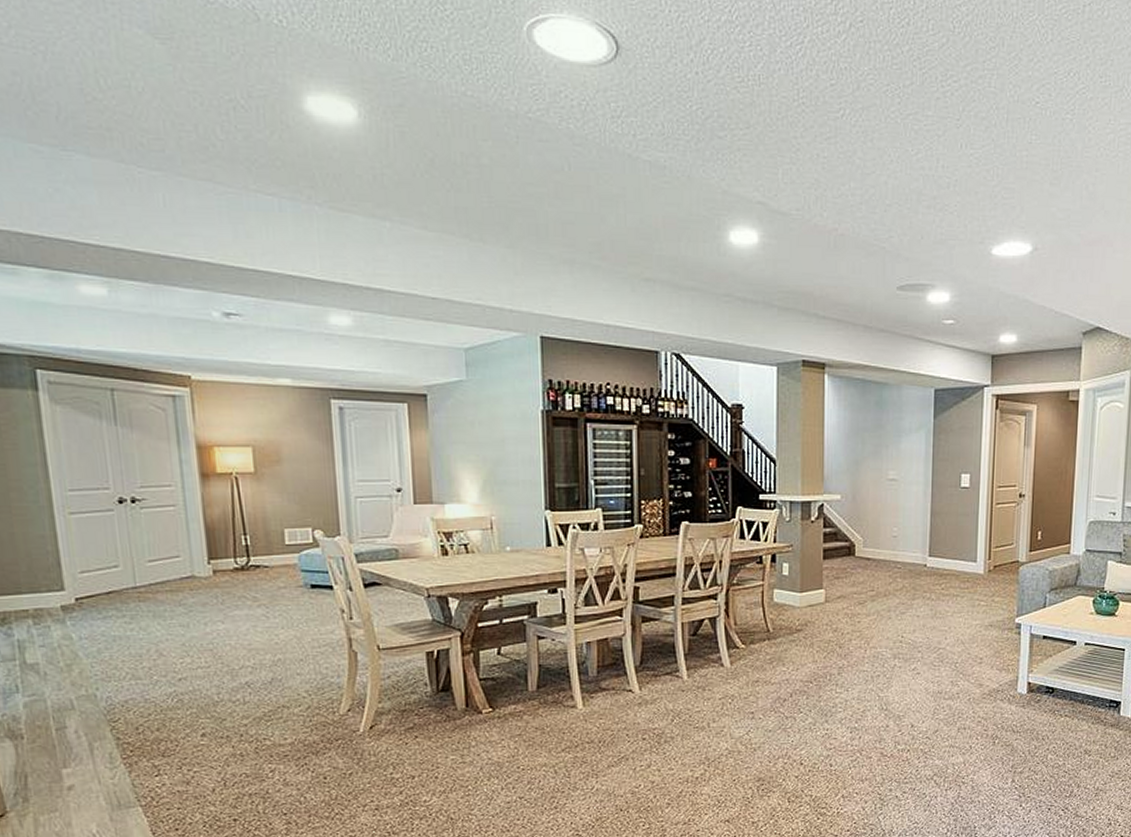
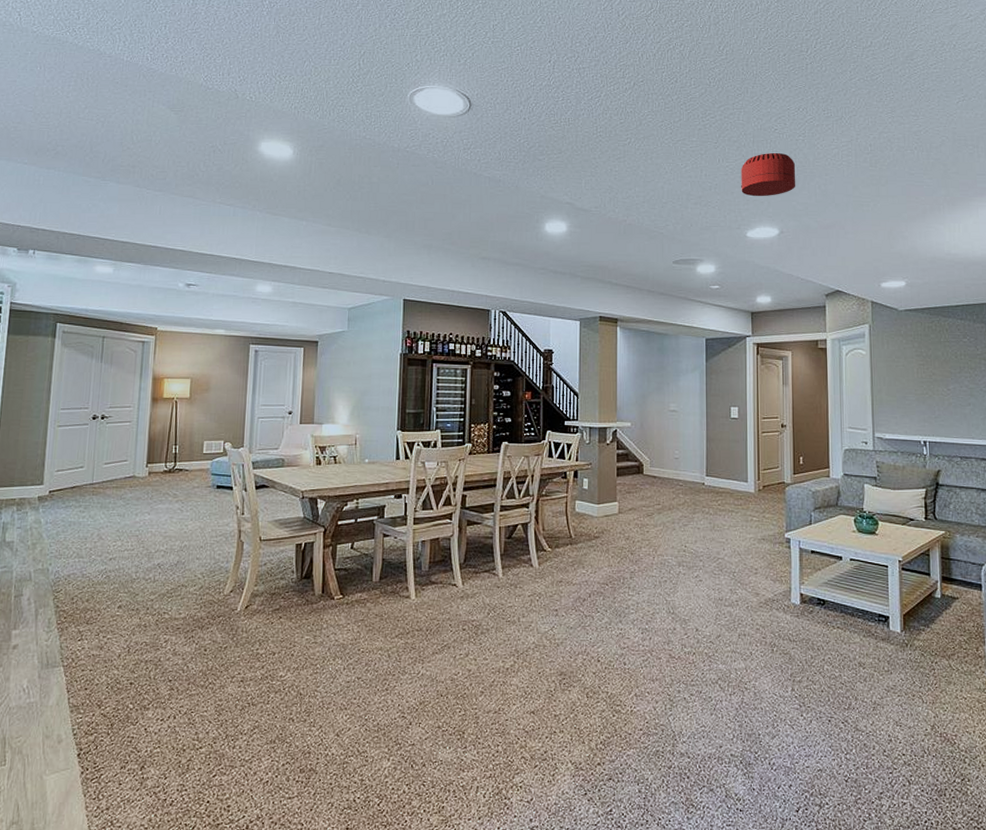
smoke detector: none [988,136,1059,200] -> present [741,152,796,197]

